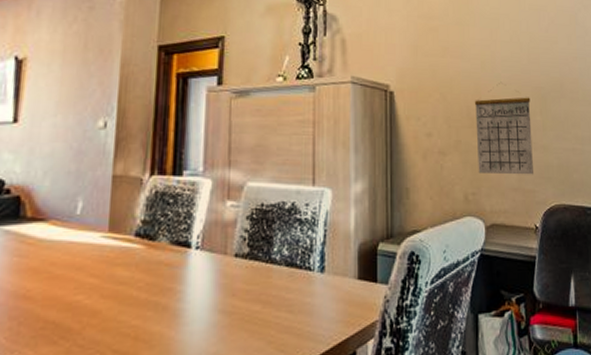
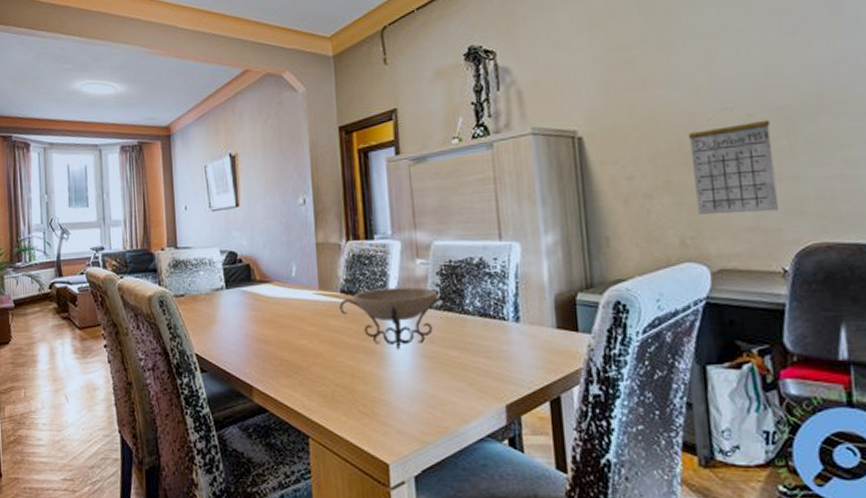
decorative bowl: none [130,232,264,305] -> present [339,287,456,350]

